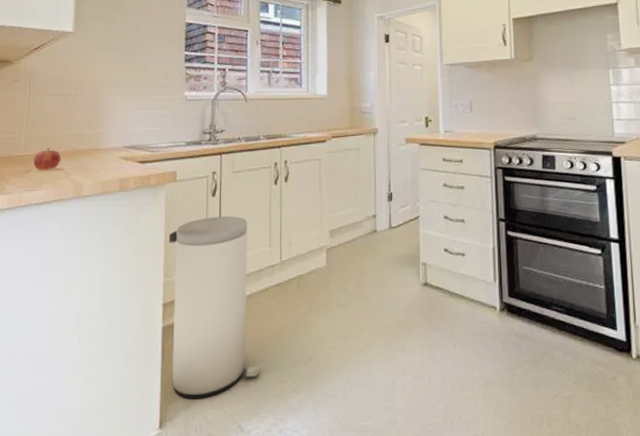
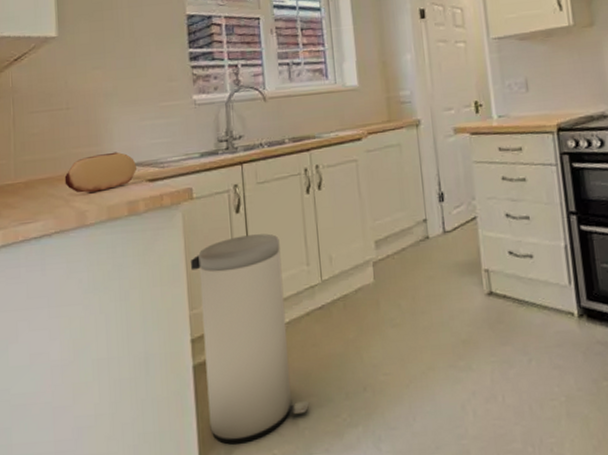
fruit: present [33,147,61,171] -> none [26,172,59,200]
bread loaf: none [67,135,131,169] -> present [64,151,138,193]

